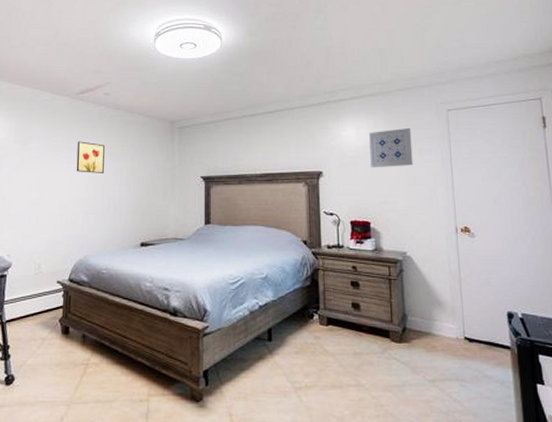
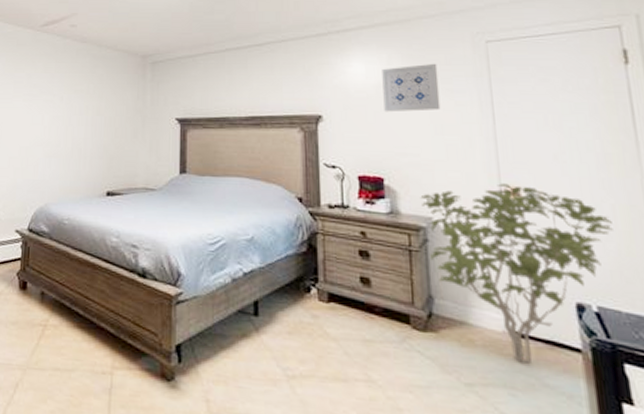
wall art: present [76,141,105,173] -> none [38,77,69,113]
shrub: none [397,223,533,361] -> present [420,183,613,364]

